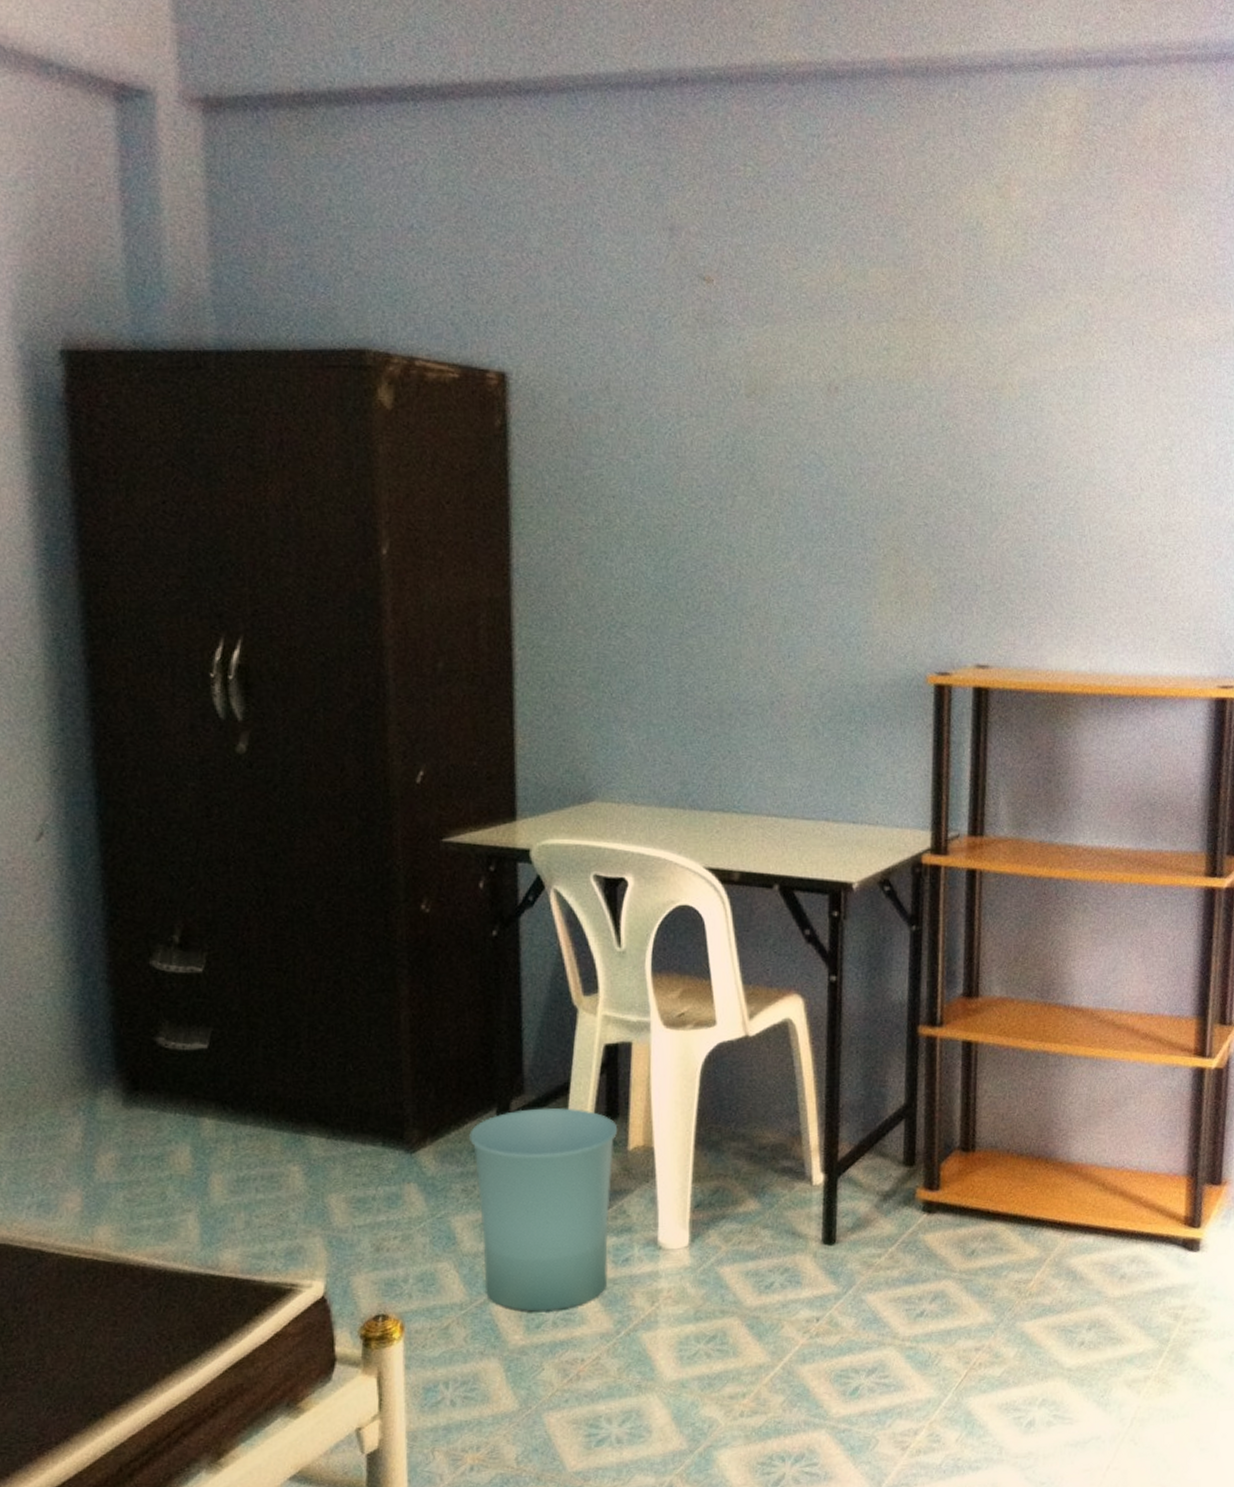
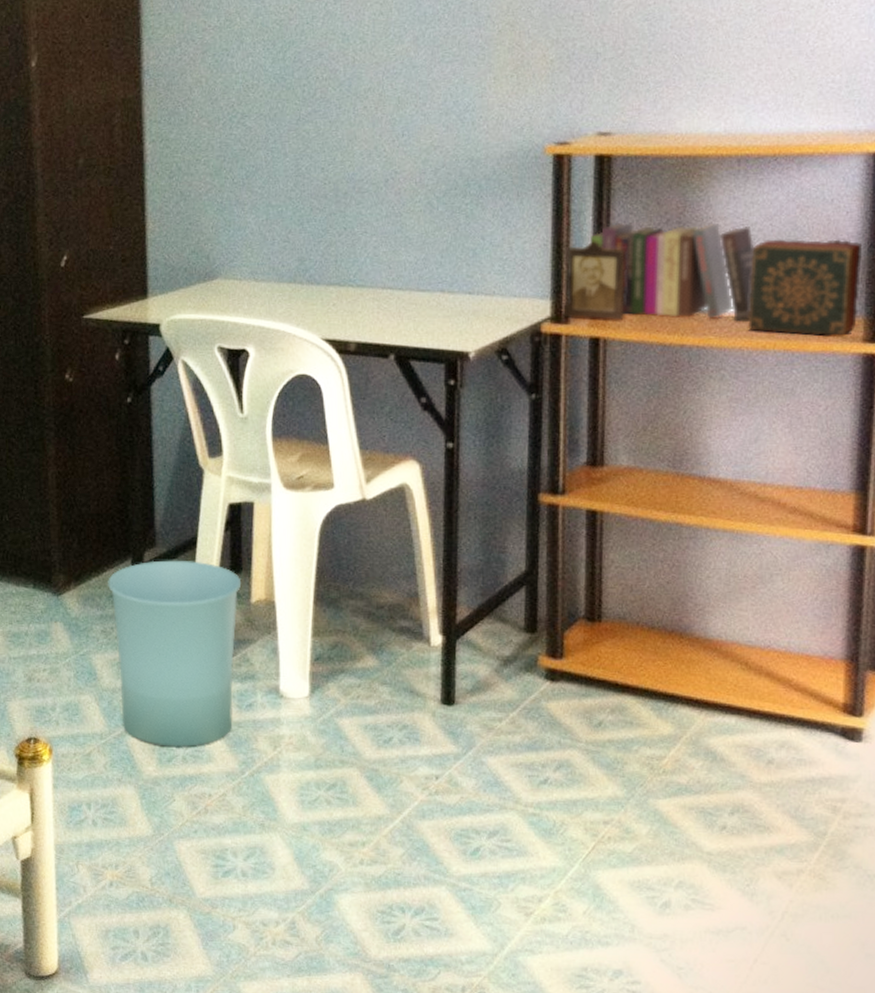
photo frame: none [942,772,1001,853] -> present [563,239,627,321]
books: none [968,755,1115,855] -> present [590,222,755,321]
decorative box: none [1108,777,1206,871] -> present [748,239,863,337]

